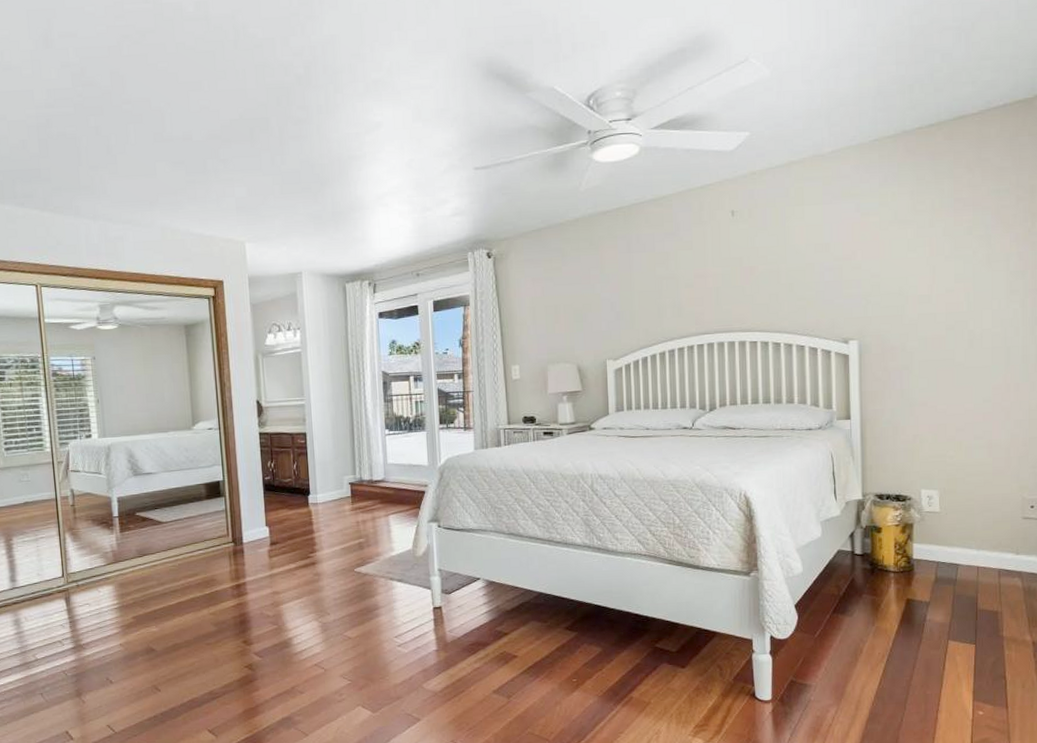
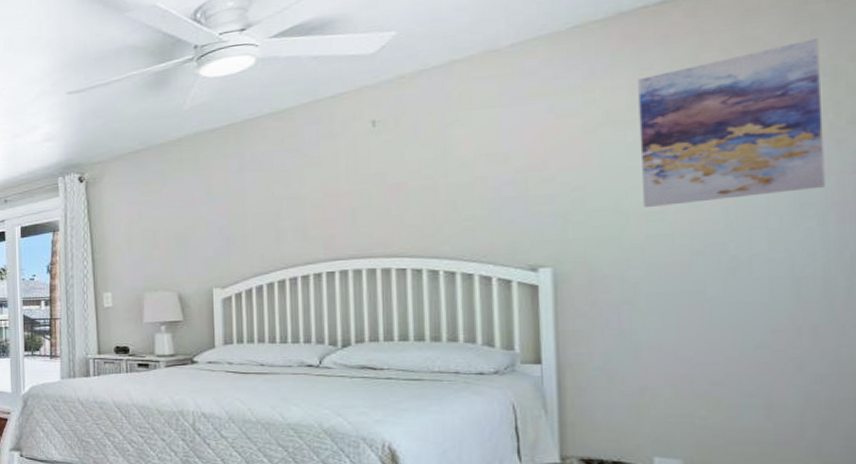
wall art: none [915,163,1025,292] -> present [638,38,825,208]

